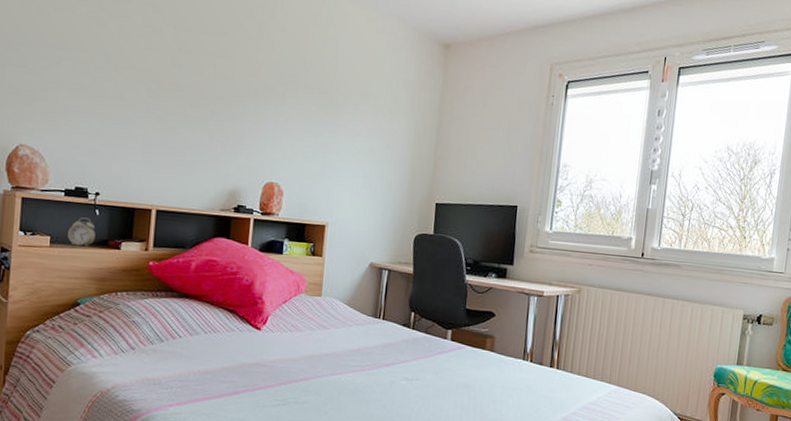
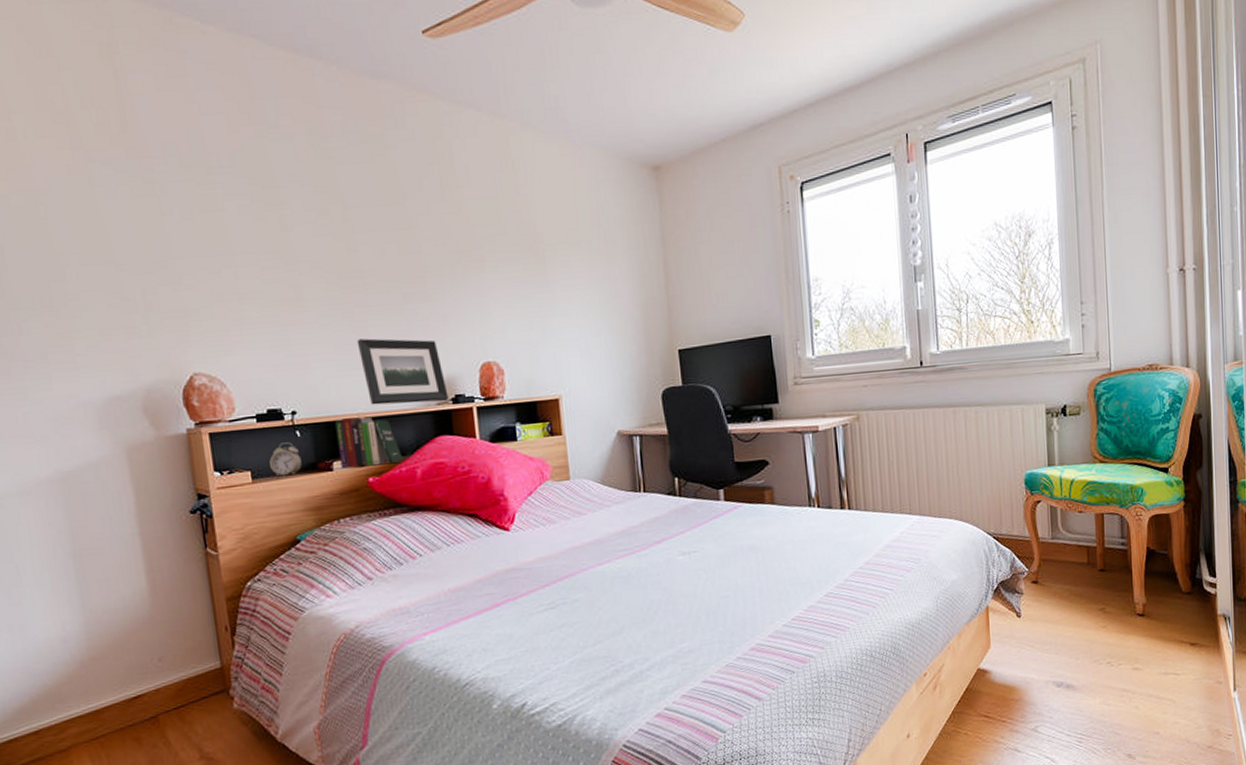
books: none [128,207,183,254] -> present [335,417,404,469]
picture frame: none [163,142,232,208] -> present [357,338,449,405]

